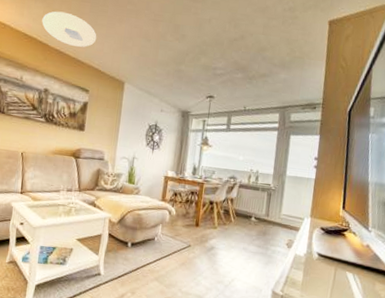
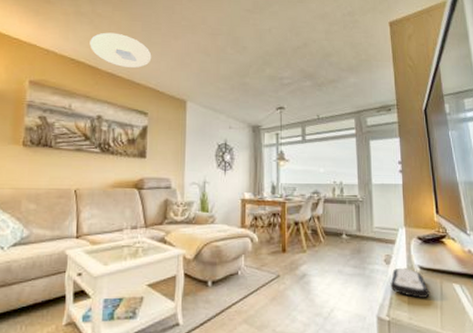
remote control: none [288,252,324,281] -> present [390,269,430,298]

